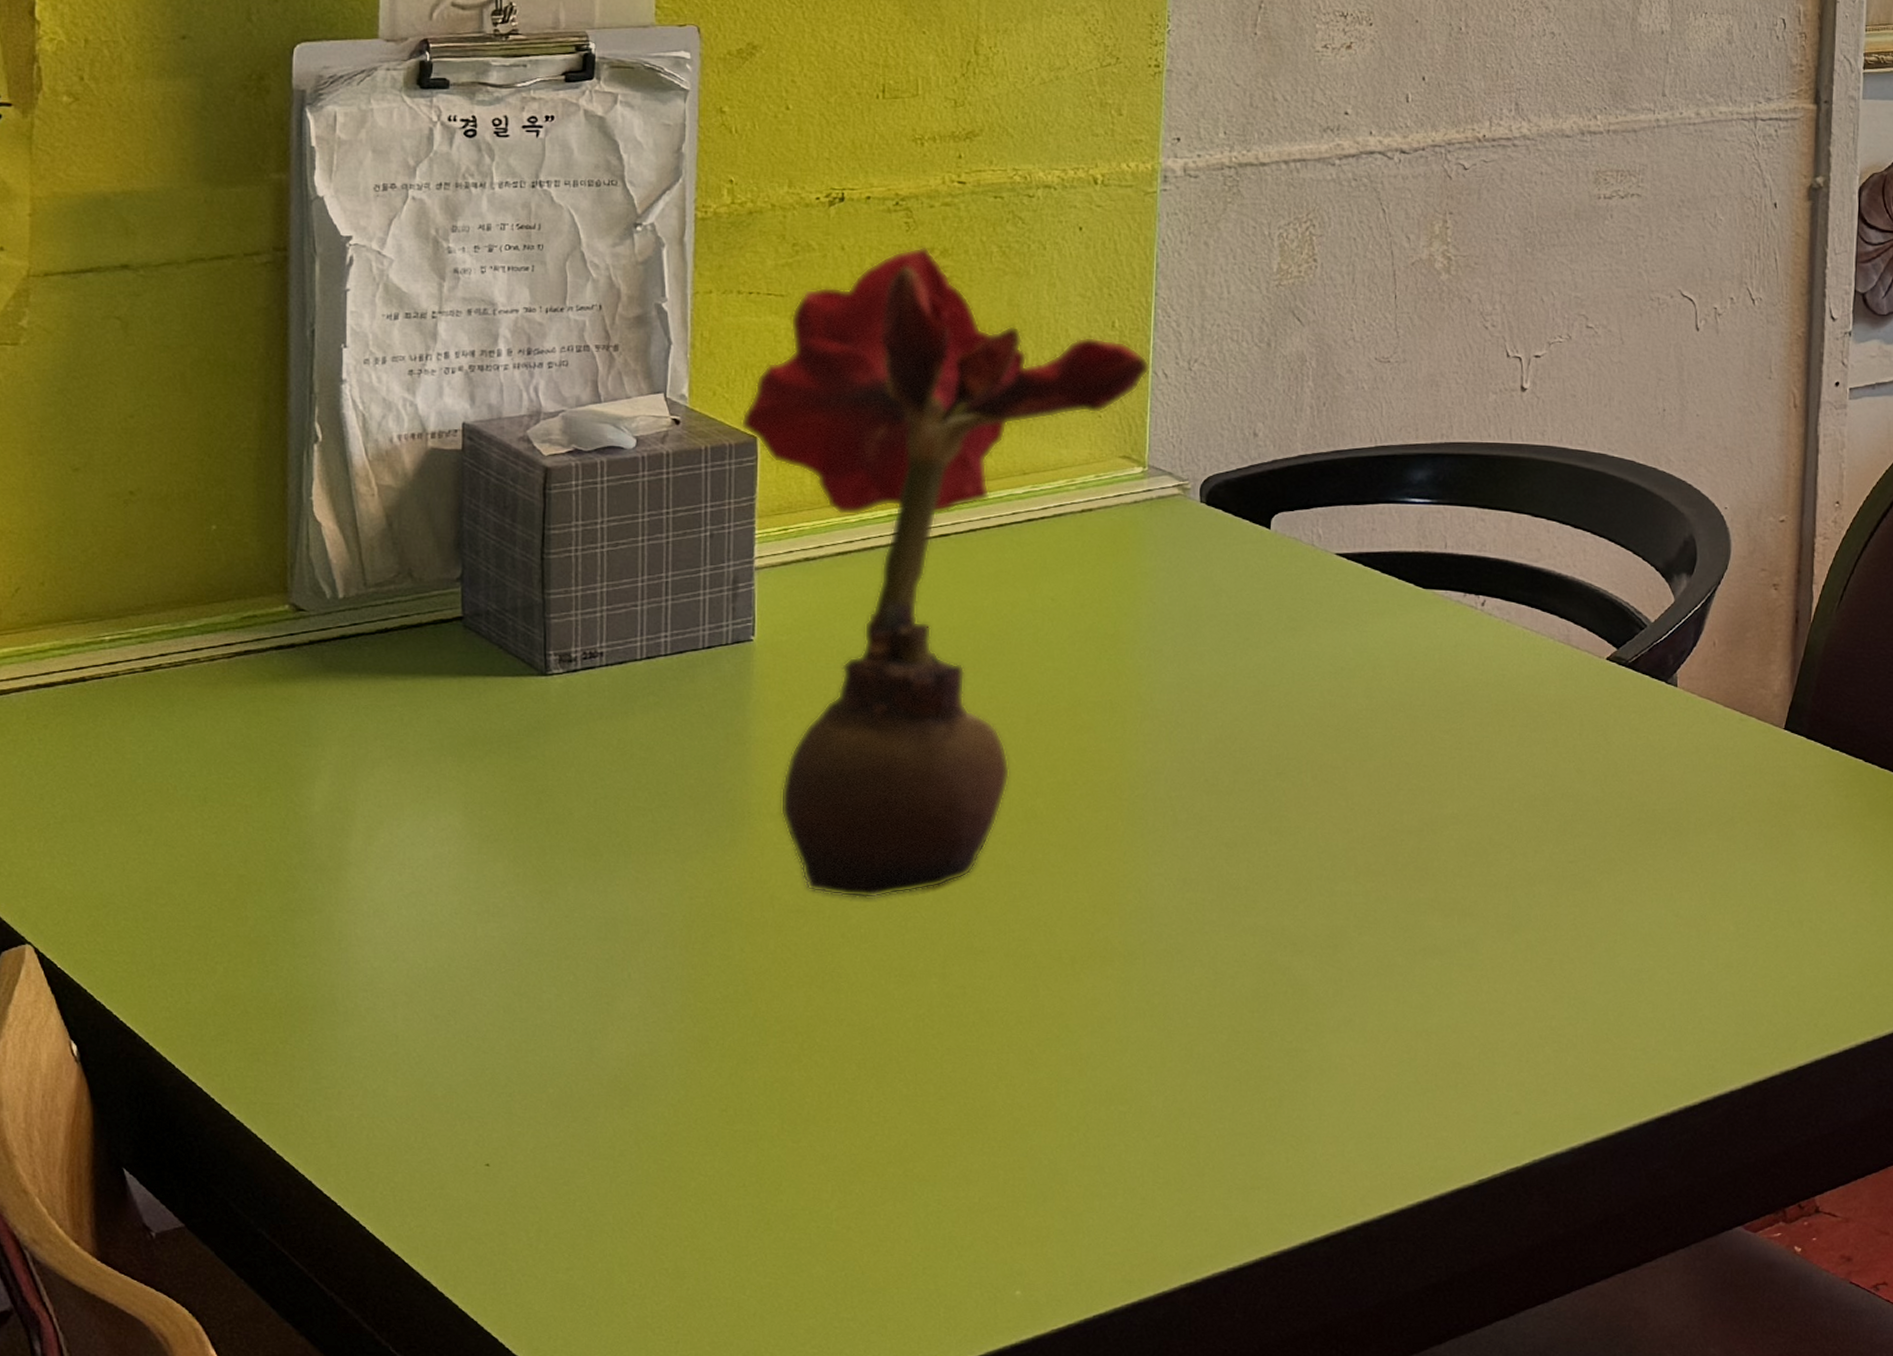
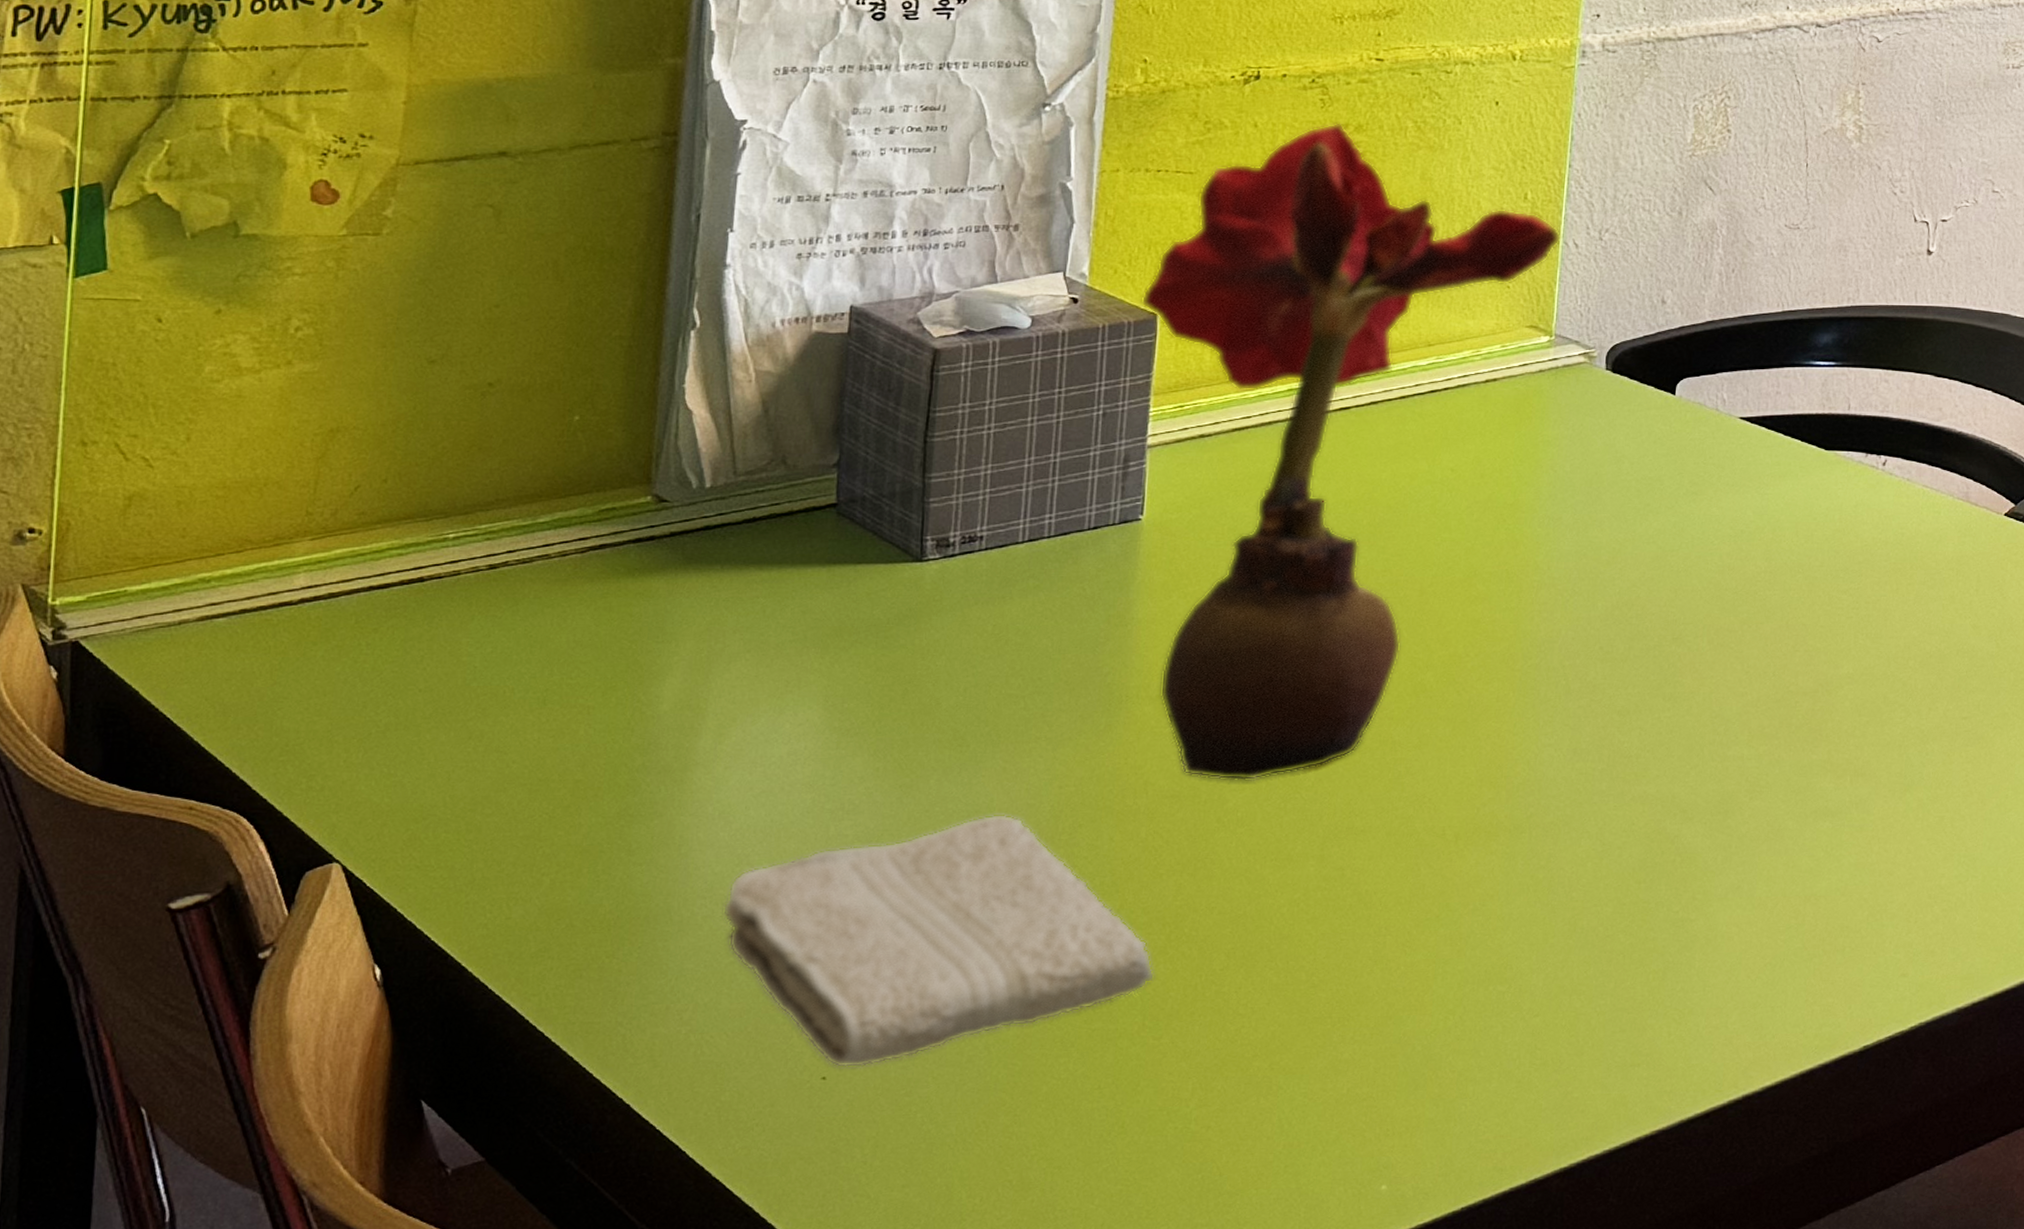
washcloth: none [383,921,791,1157] -> present [722,813,1155,1068]

